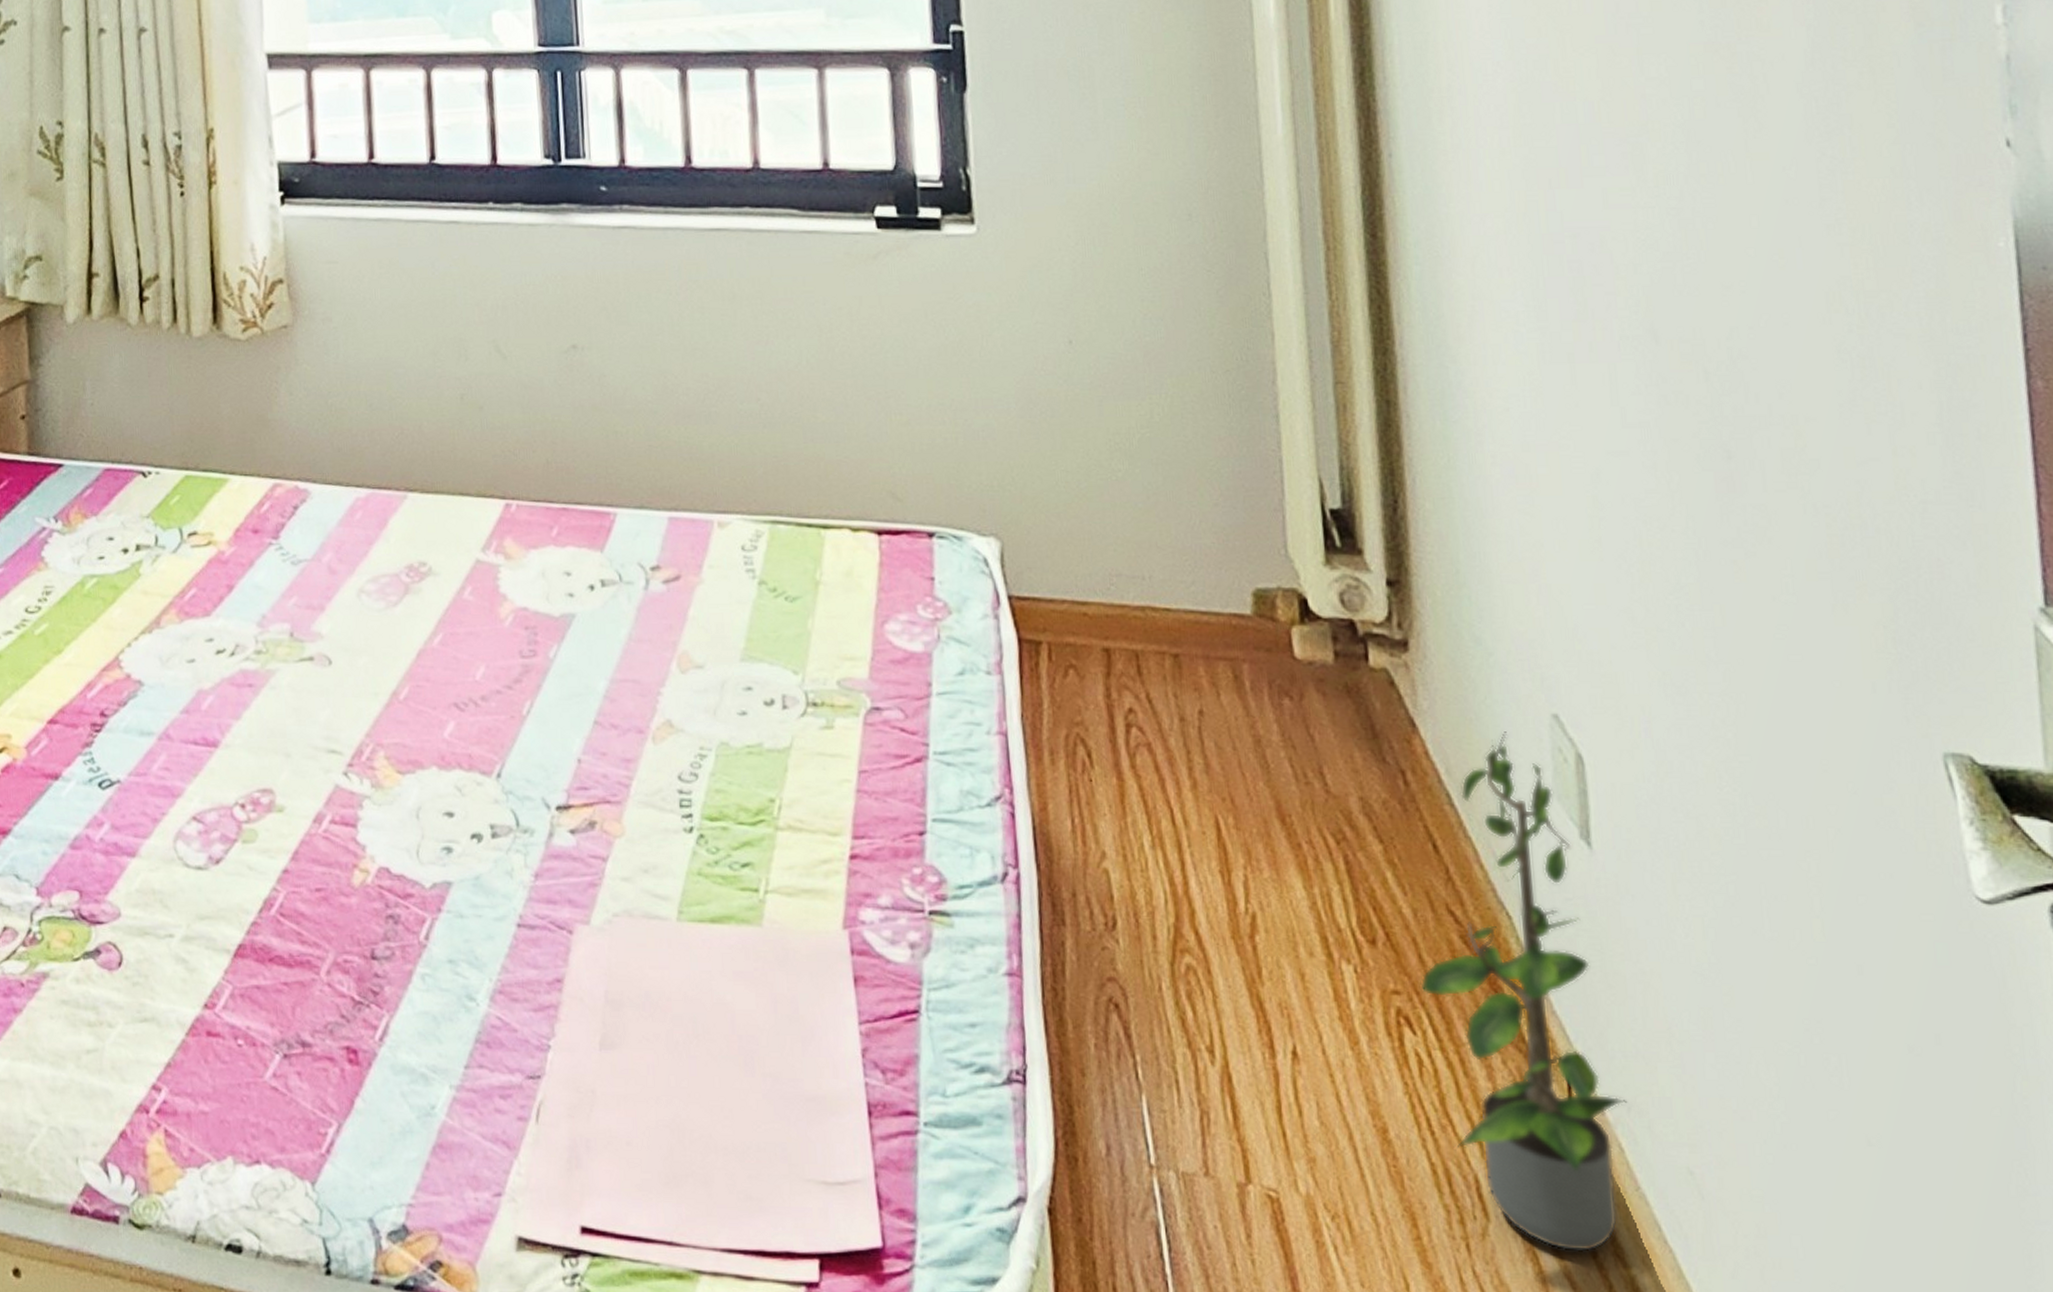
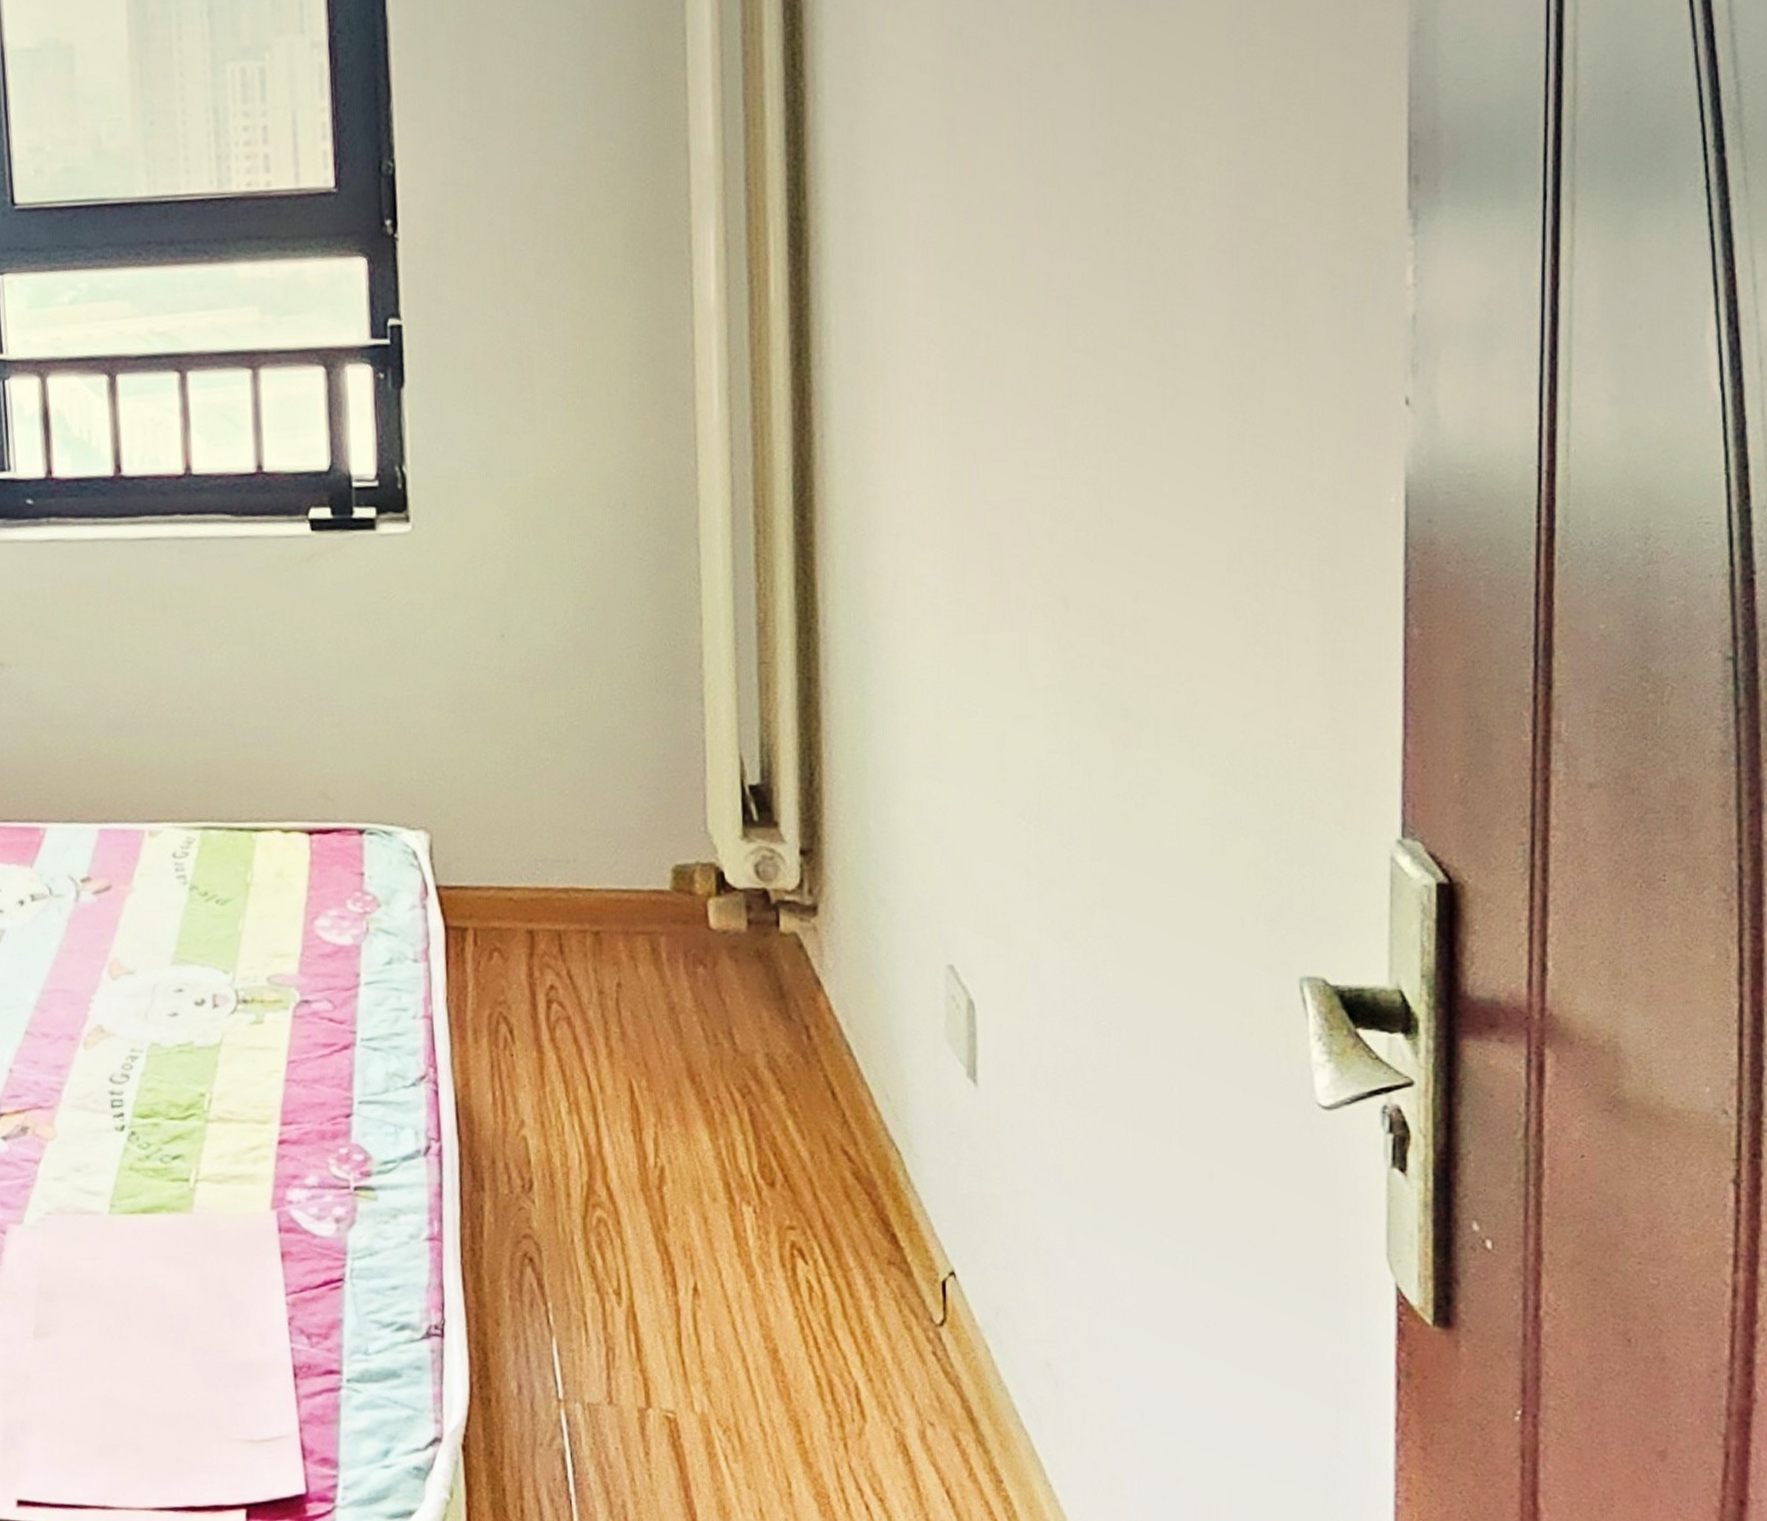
potted plant: present [1420,731,1628,1252] -> none [814,984,996,1442]

